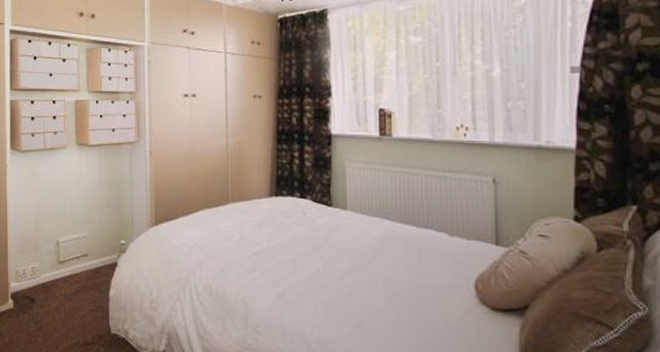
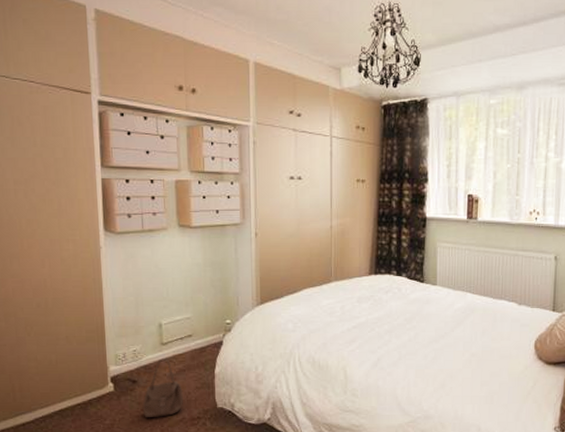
handbag: none [39,277,78,340] -> present [142,358,183,418]

